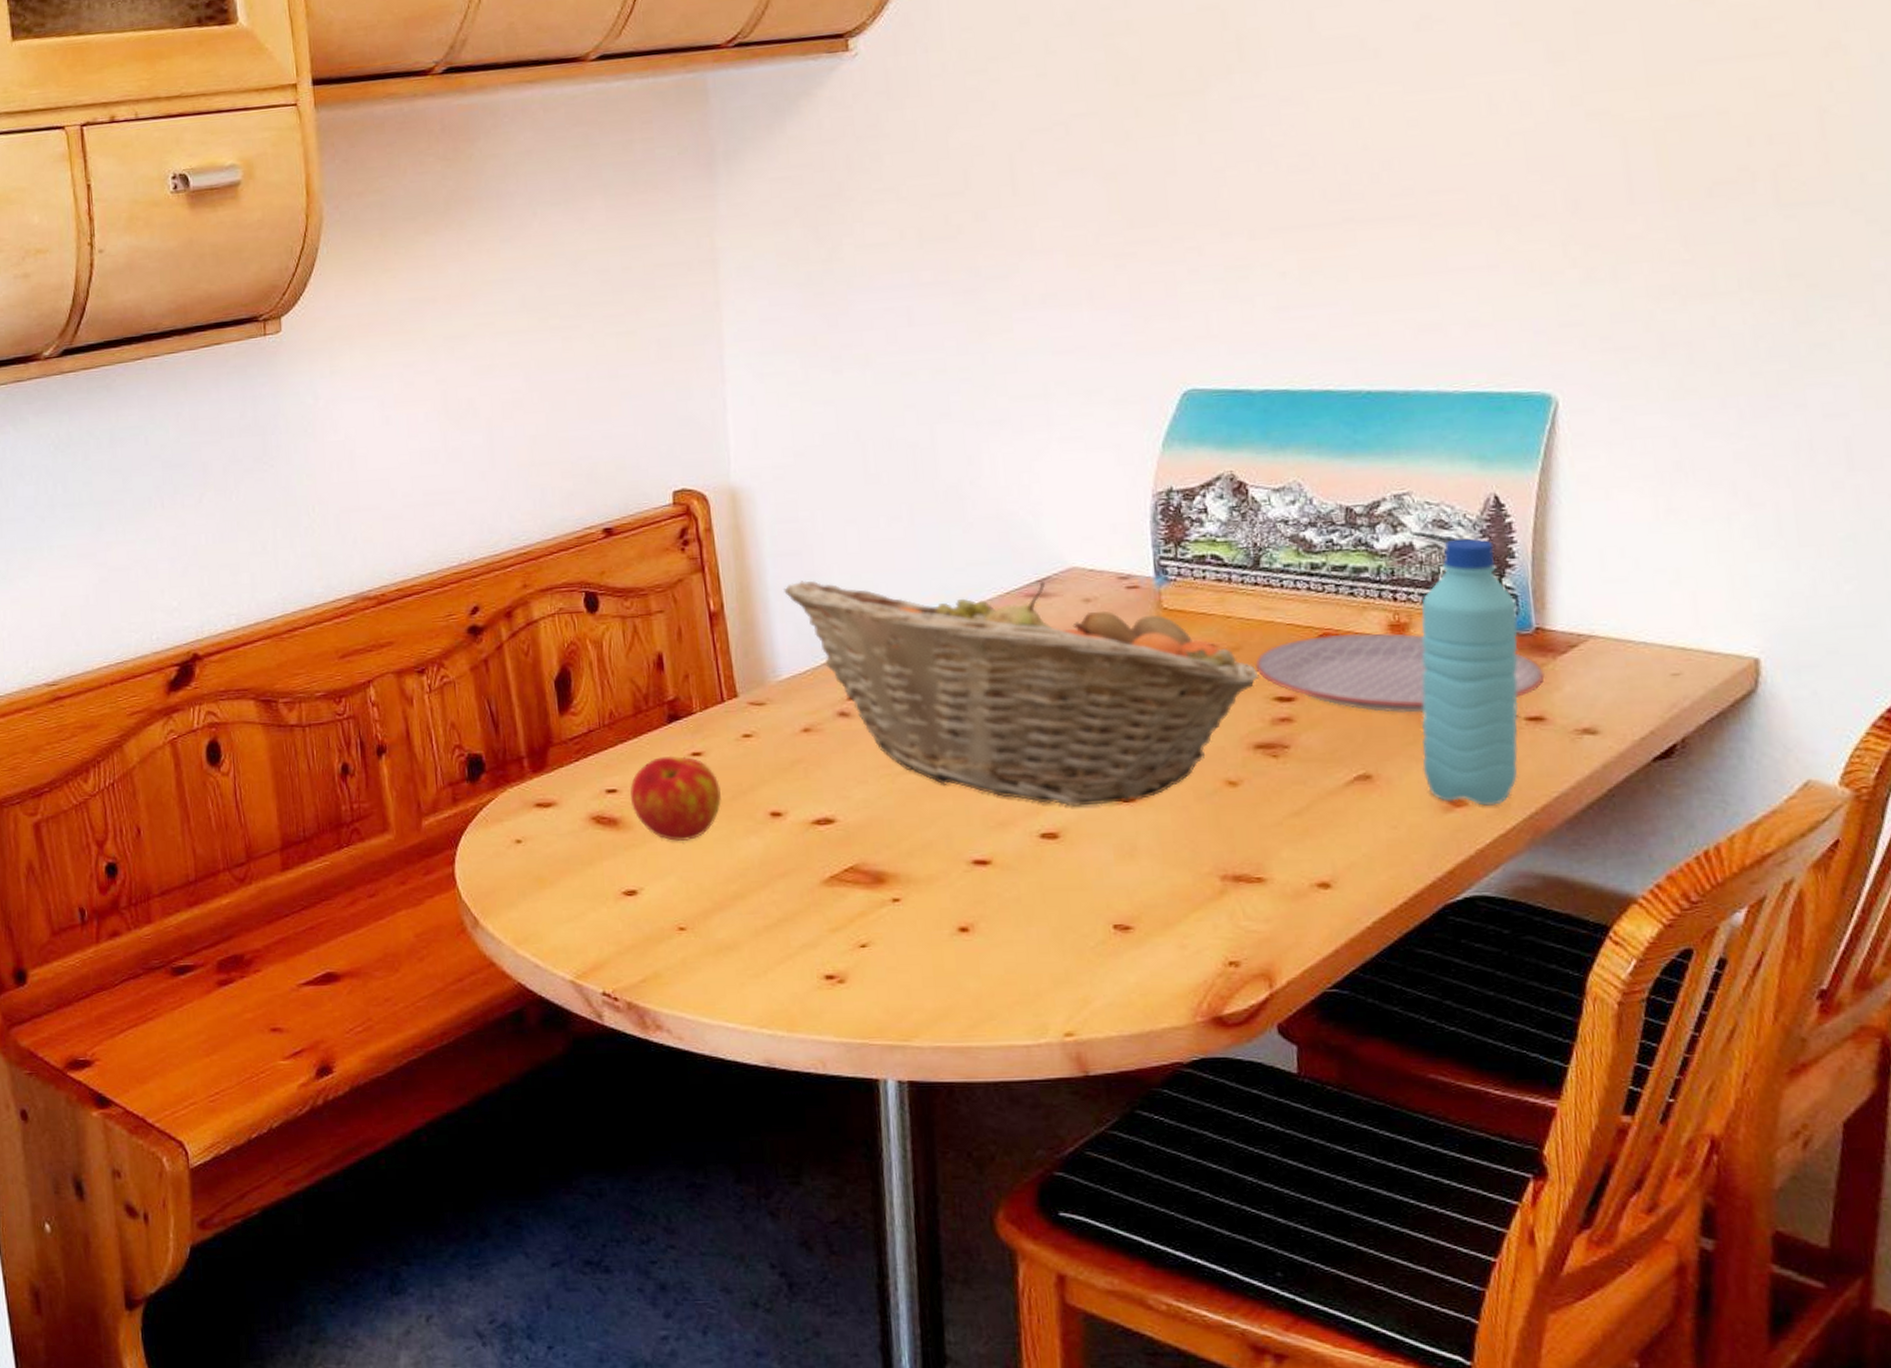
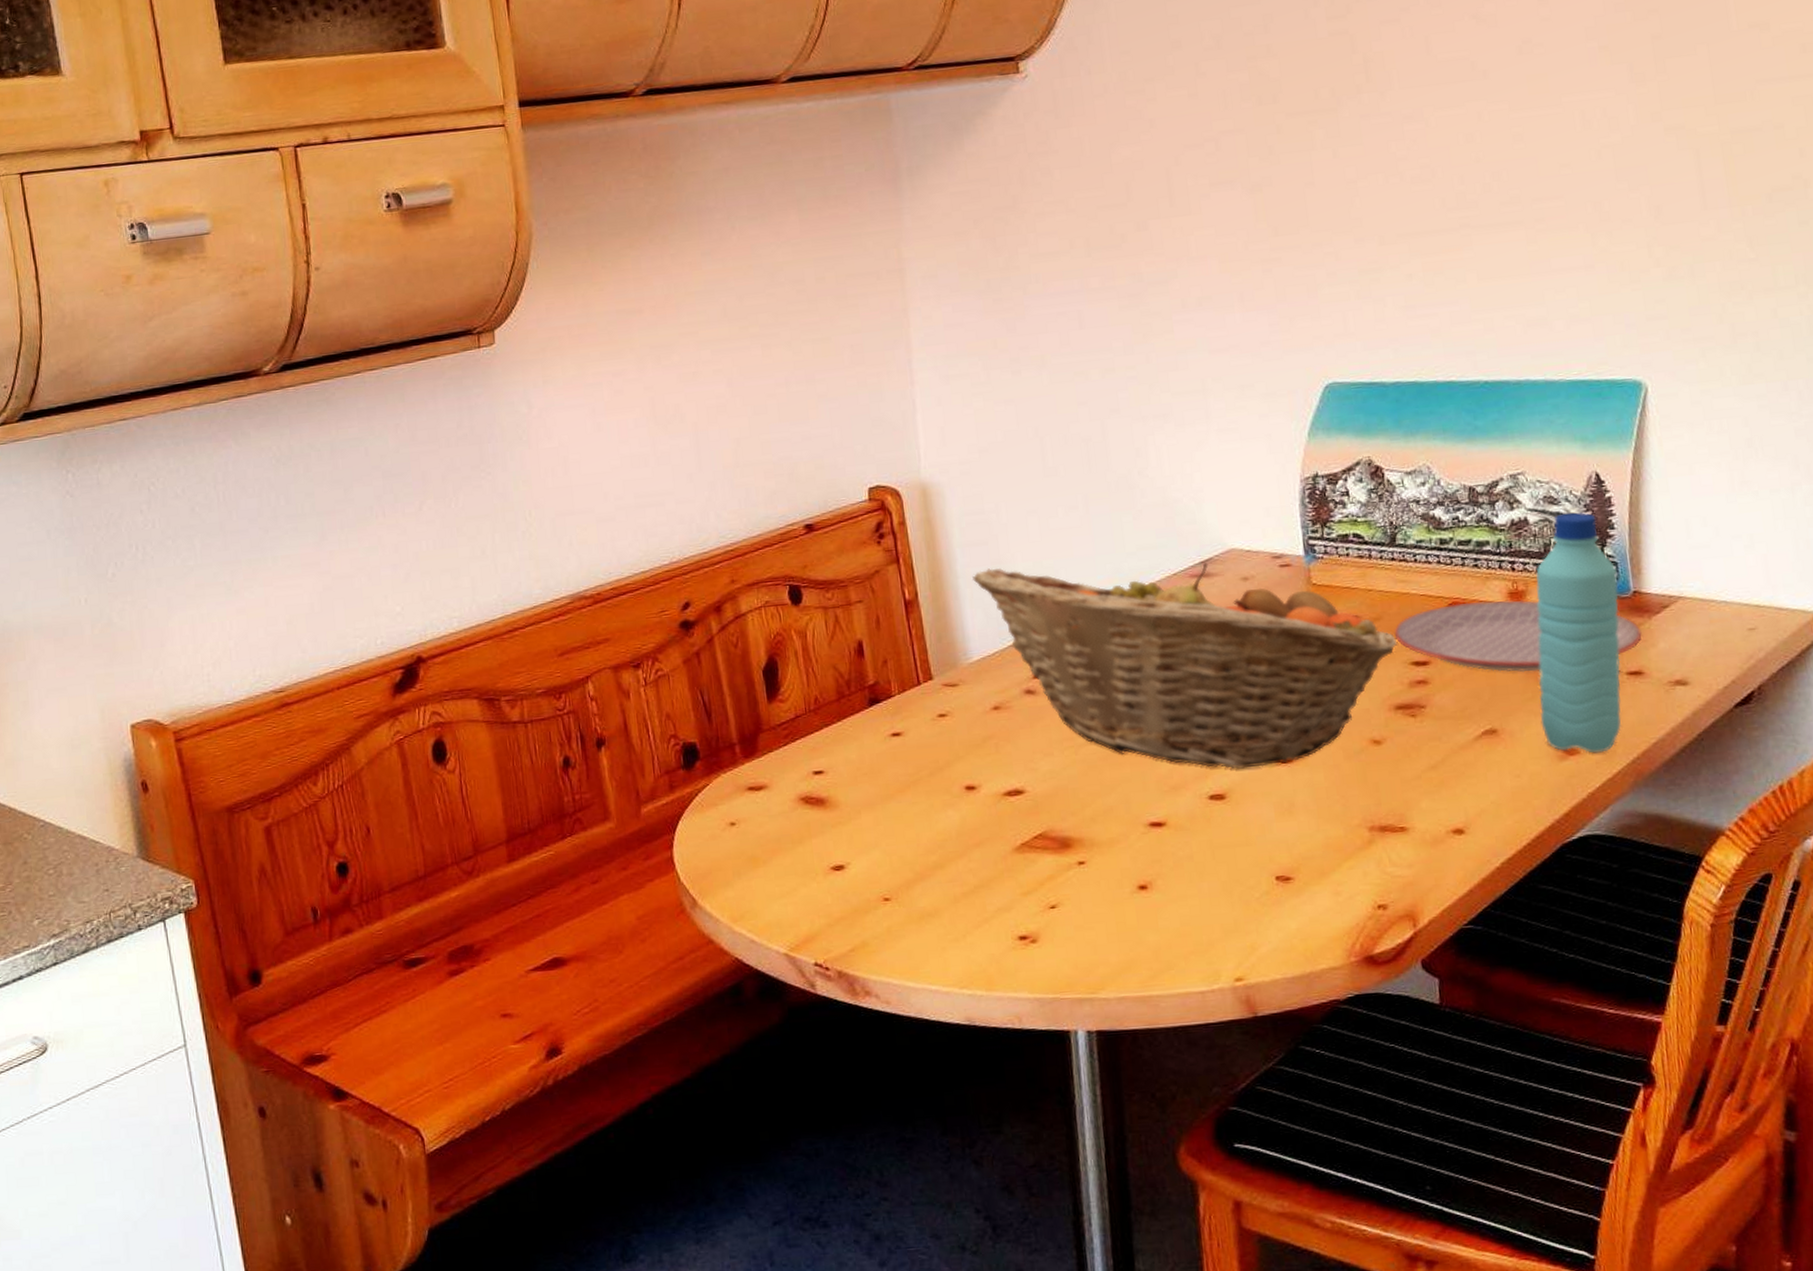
apple: present [630,755,721,841] -> none [835,736,920,817]

